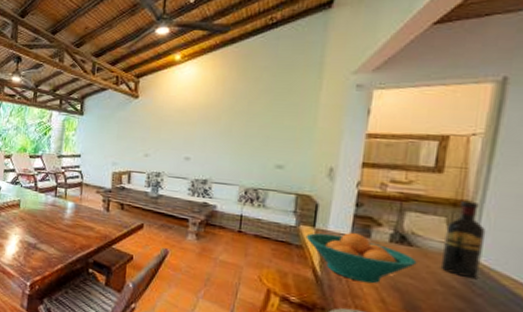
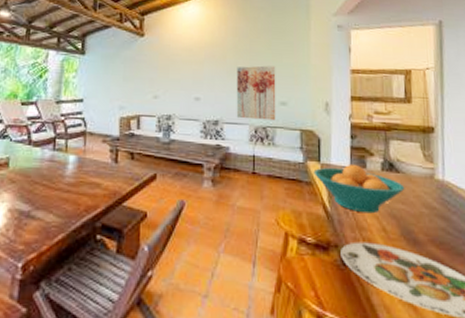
wall art: none [226,127,275,183] -> present [236,65,276,121]
wine bottle: present [440,200,486,278] -> none [421,126,451,197]

